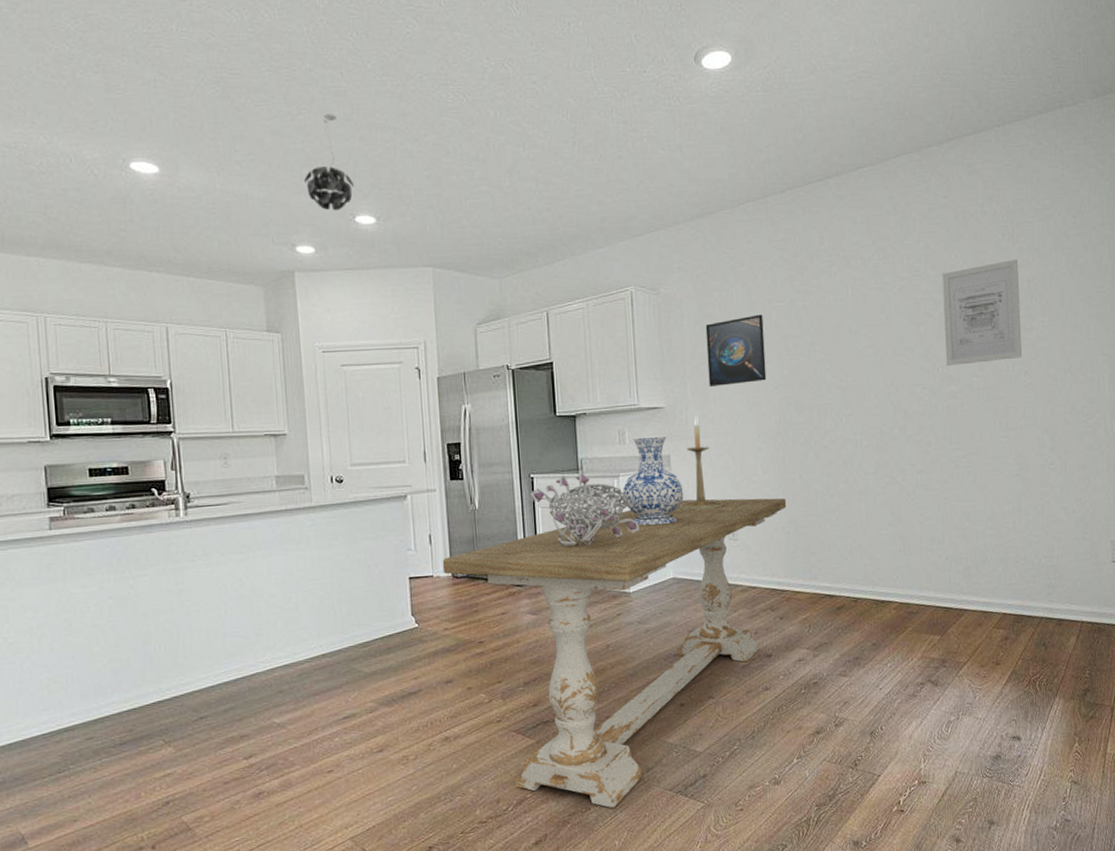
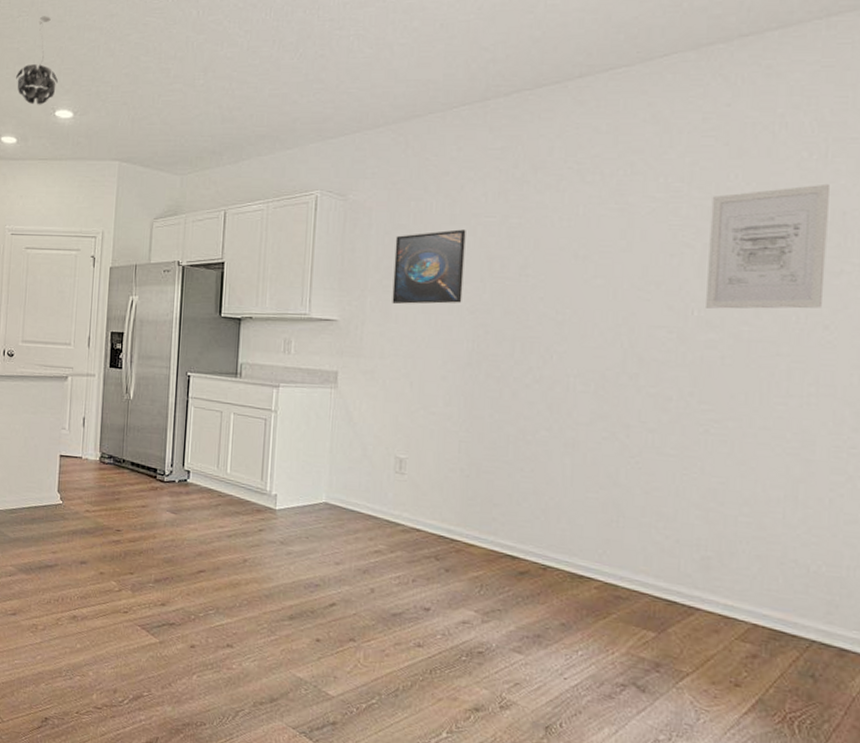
dining table: present [442,498,787,809] -> none [91,421,470,731]
decorative bowl: present [530,469,640,546] -> none [185,374,295,453]
vase: present [623,436,684,526] -> none [281,348,348,445]
candlestick: present [679,416,724,510] -> none [342,333,393,436]

